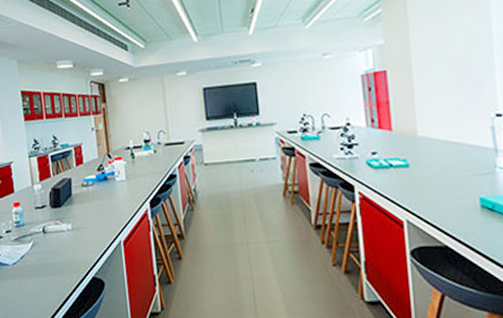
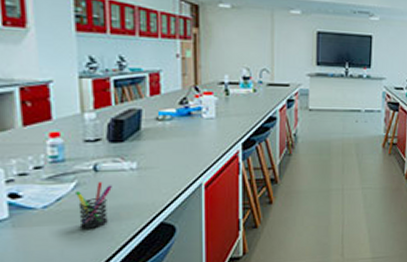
pen holder: none [33,242,56,283] -> present [76,182,112,229]

